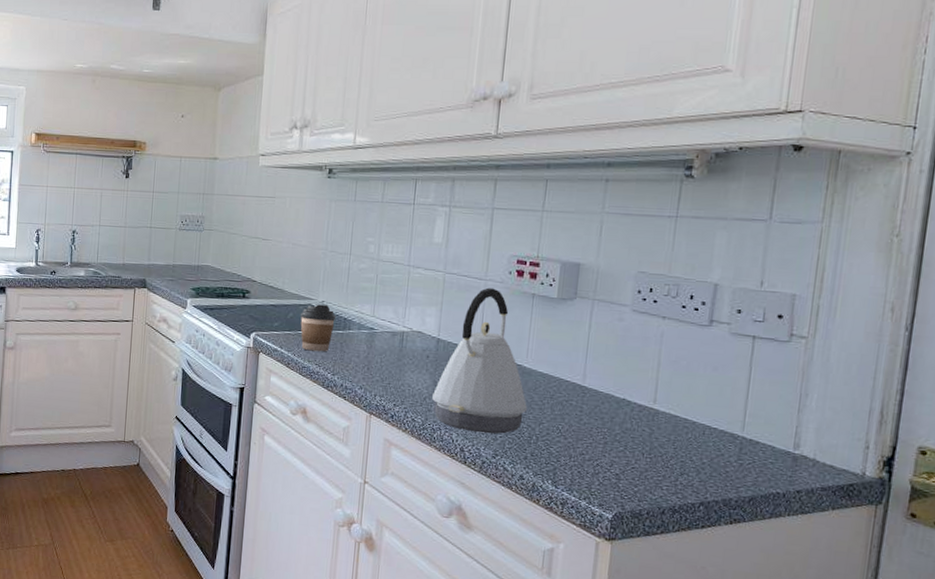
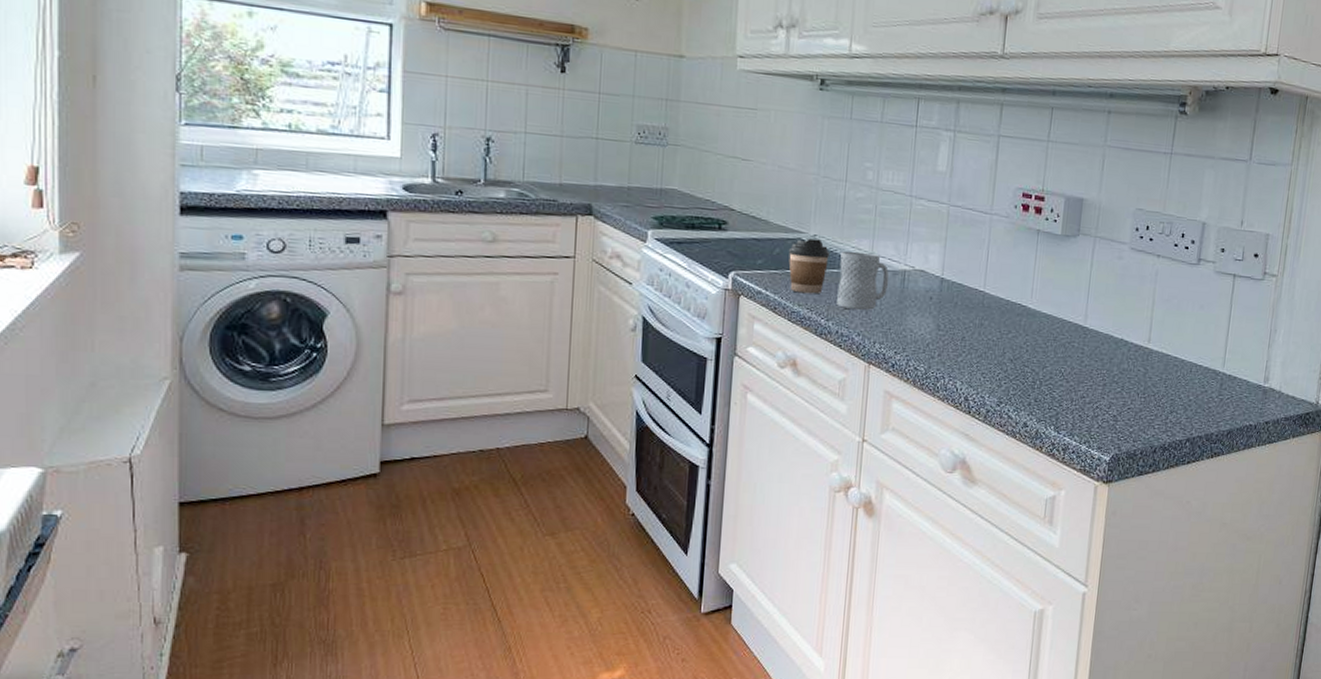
mug: none [342,315,389,367] -> present [837,251,889,311]
kettle: present [432,287,527,434] -> none [936,222,1031,381]

